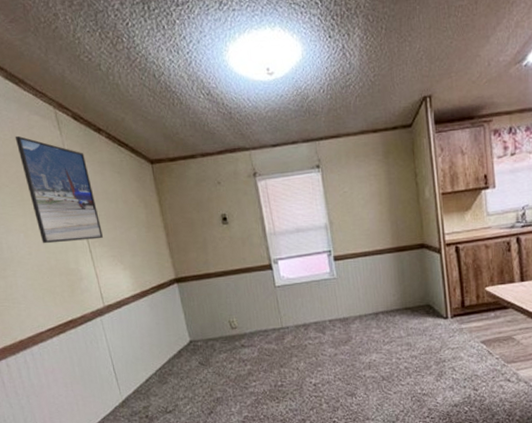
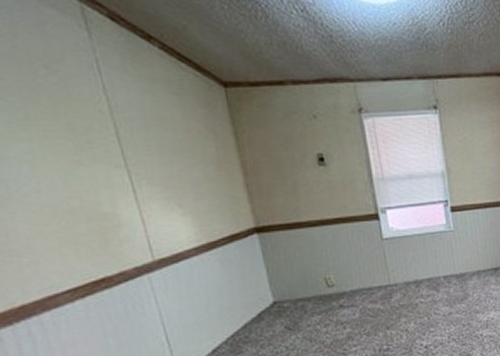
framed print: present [14,135,104,244] -> none [14,31,155,179]

